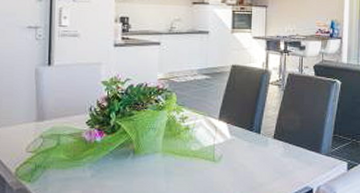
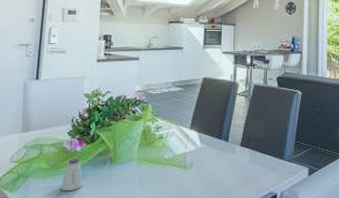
saltshaker: none [81,149,105,183] -> present [60,159,83,192]

